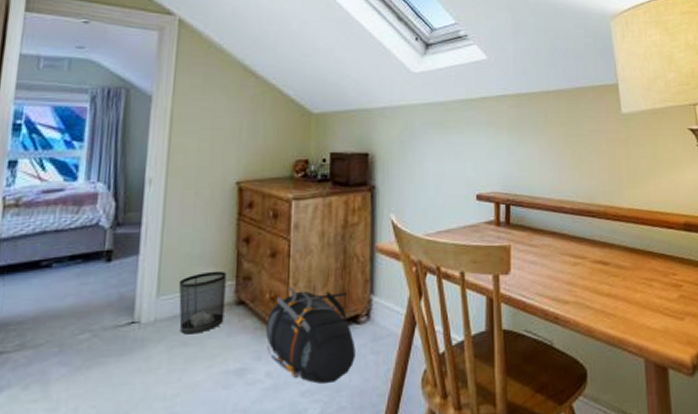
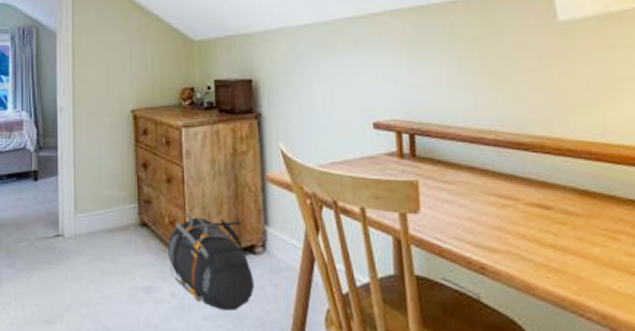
waste bin: present [178,270,227,335] -> none [91,193,131,250]

